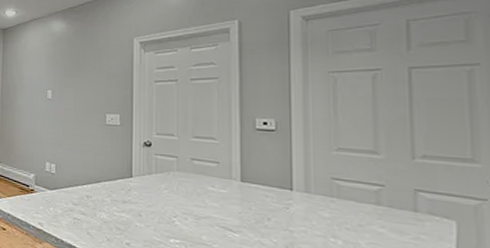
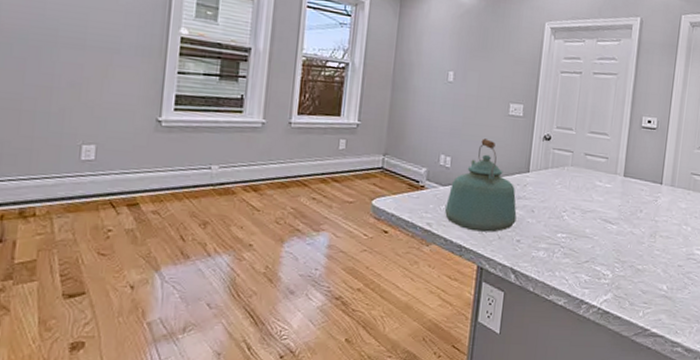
kettle: none [53,147,124,235] -> present [444,138,517,233]

